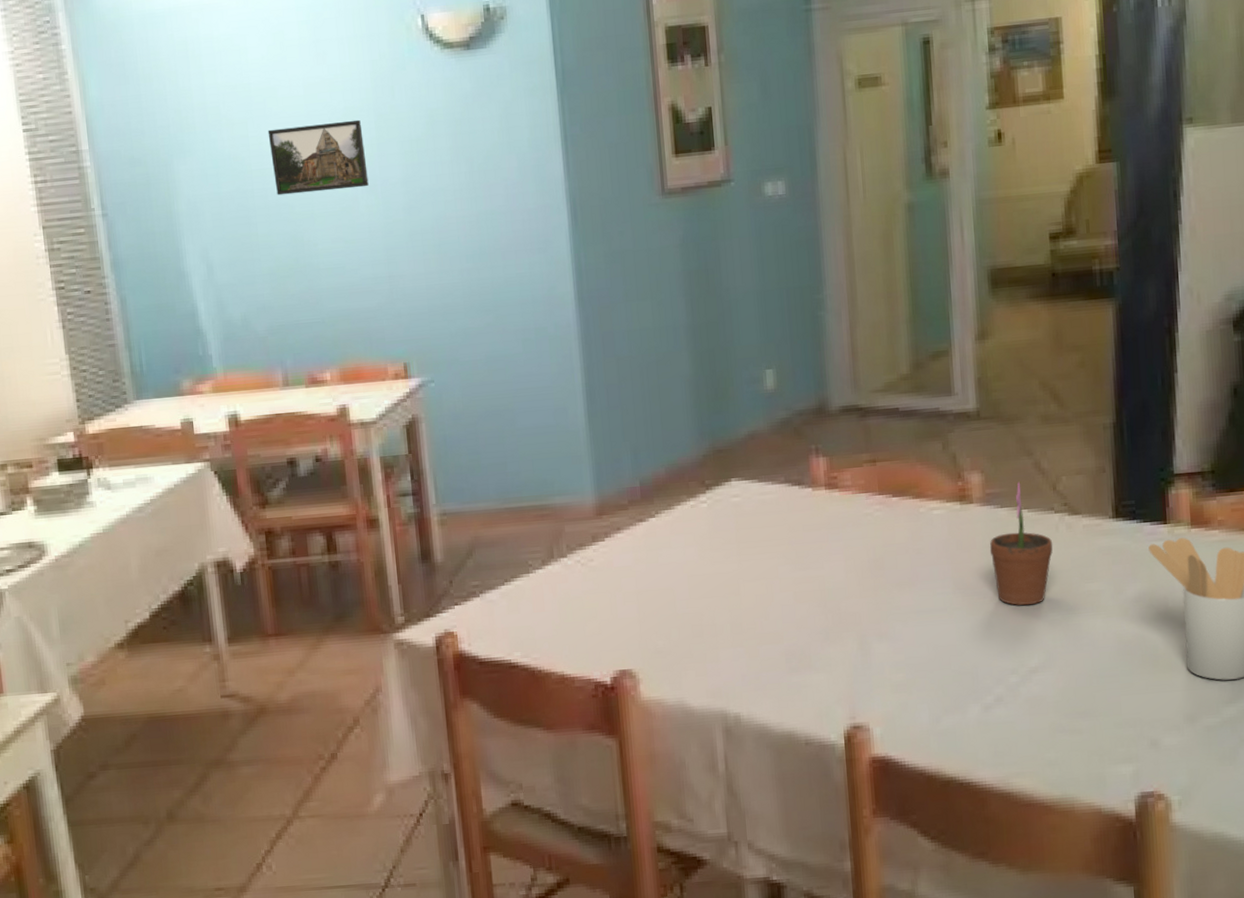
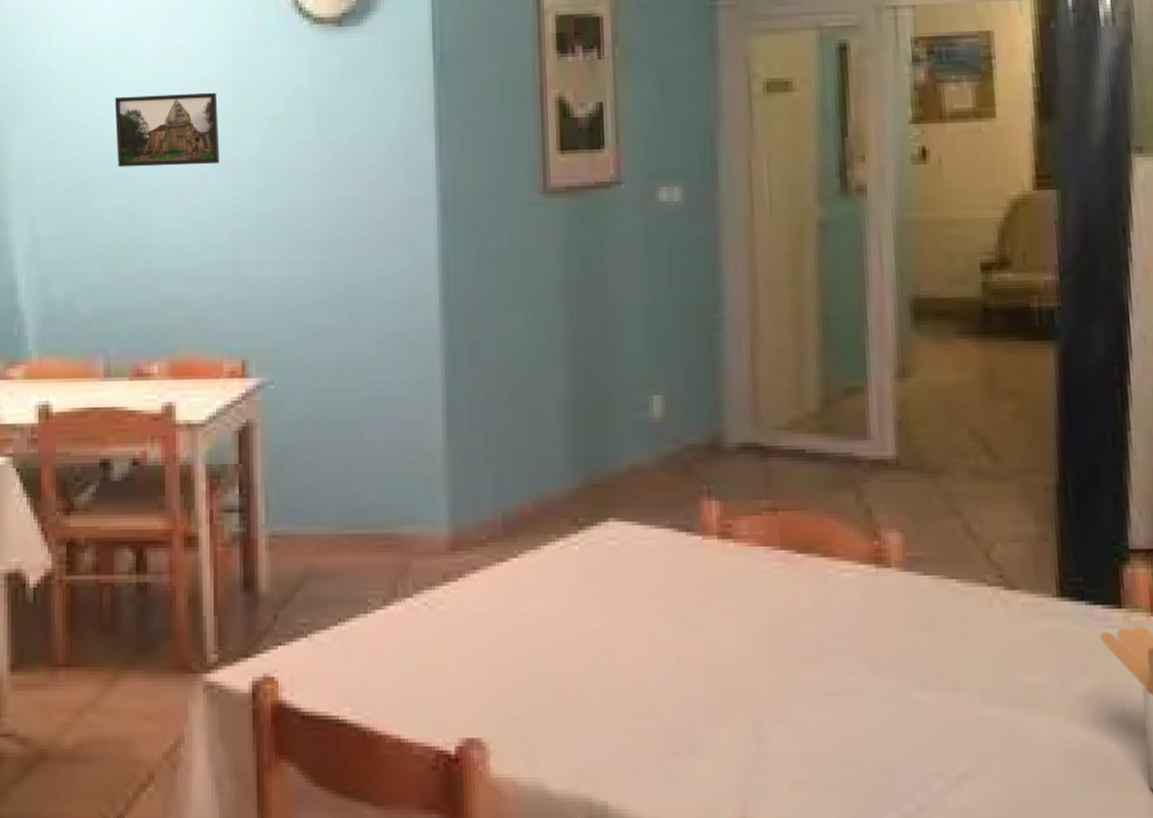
flowerpot: present [989,481,1053,606] -> none [910,545,986,695]

